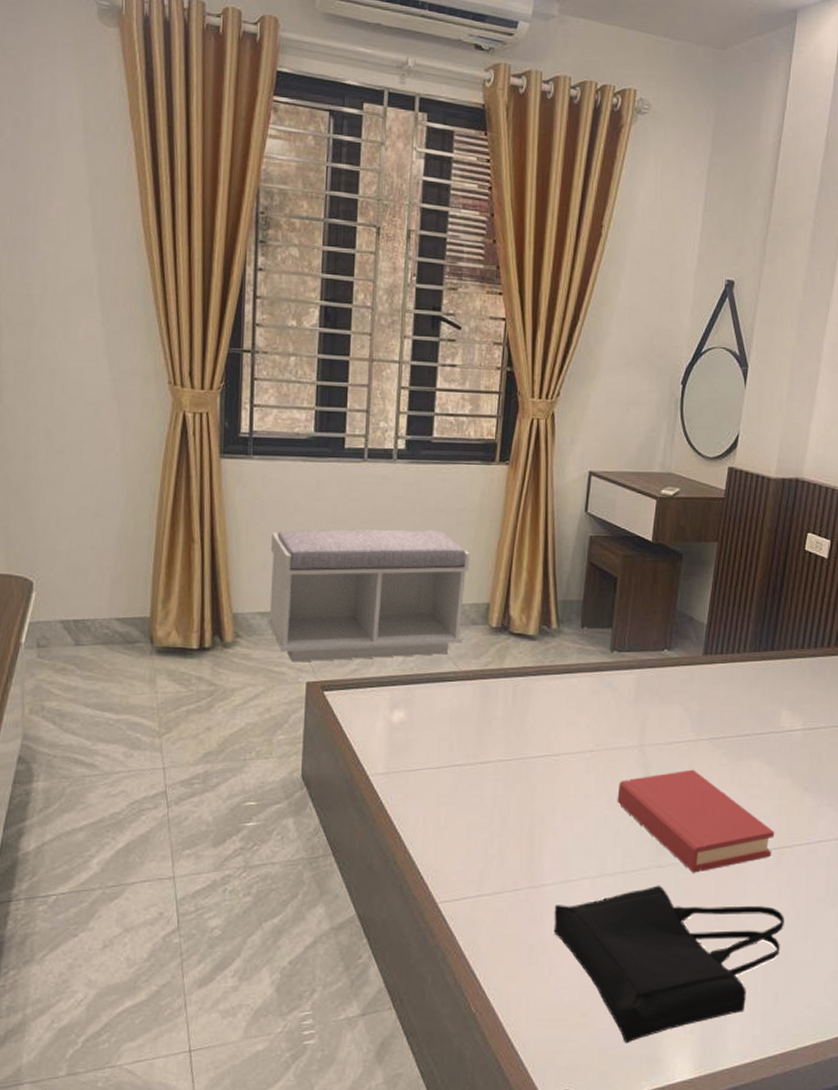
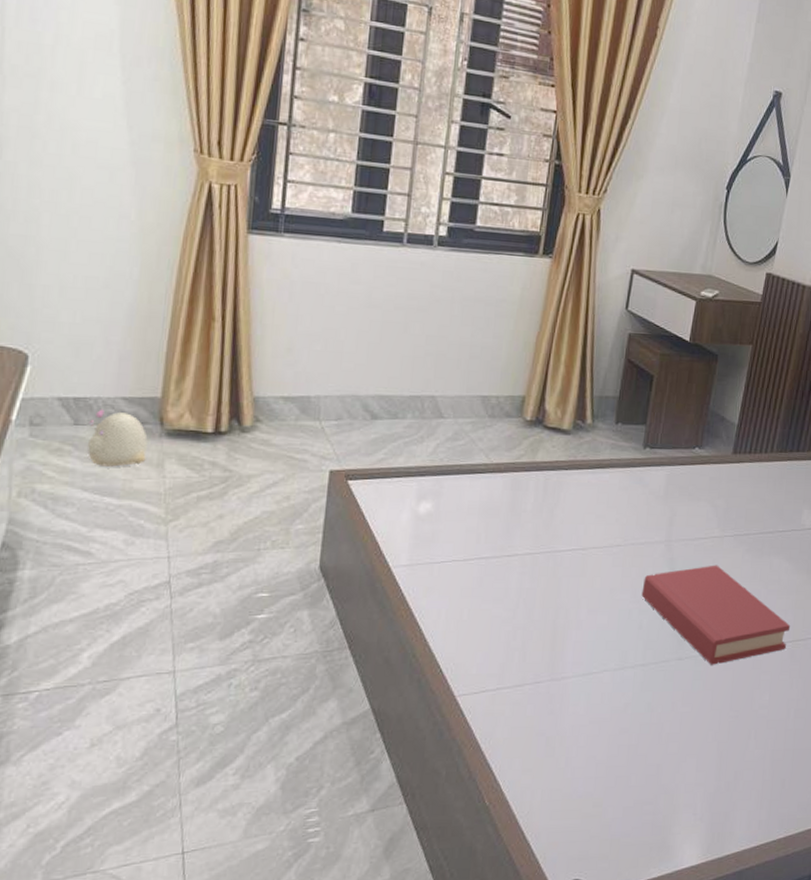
plush toy: none [88,629,140,684] -> present [87,409,148,467]
bench: present [267,529,470,662] -> none [291,312,508,450]
tote bag: present [553,885,784,1043] -> none [572,677,795,832]

